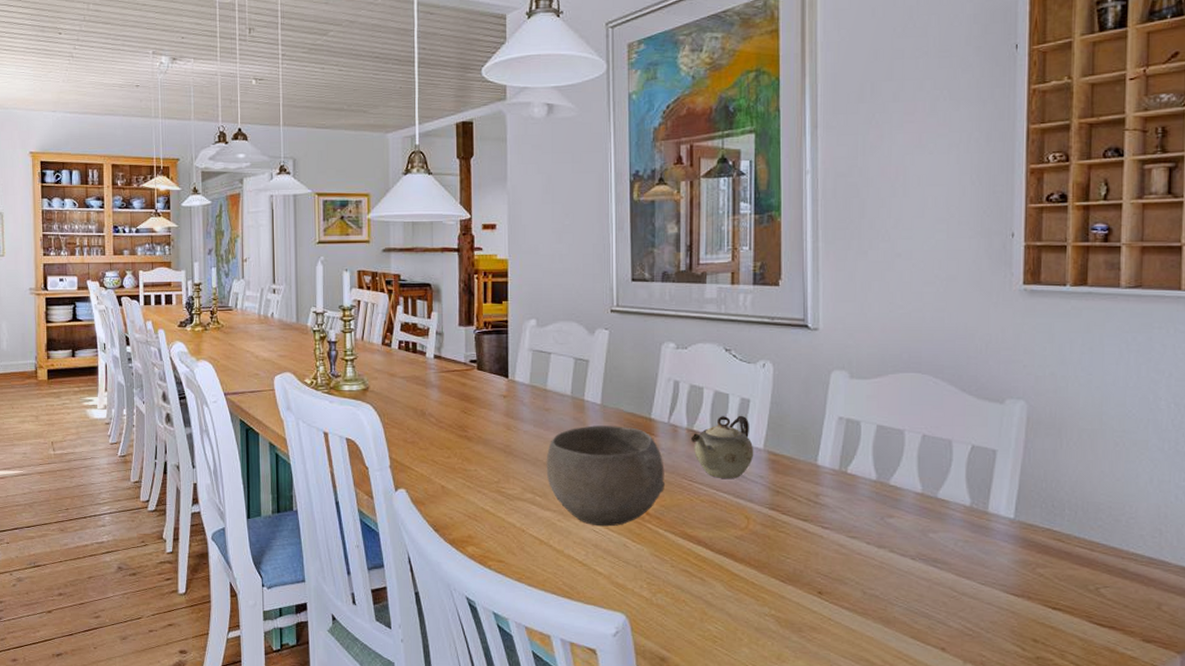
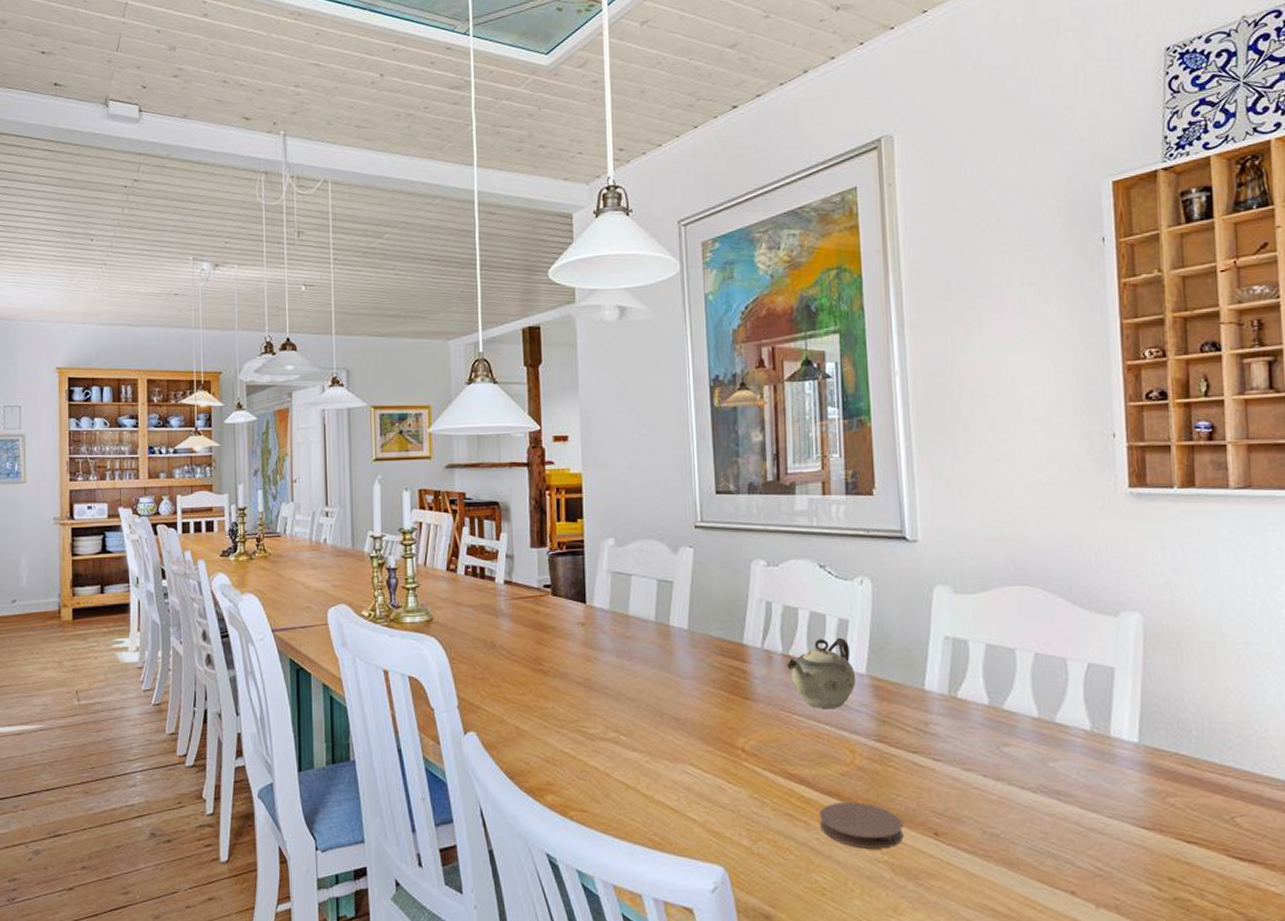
bowl: present [546,425,666,527] -> none [630,653,762,767]
coaster: none [714,561,790,604] -> present [820,801,904,849]

